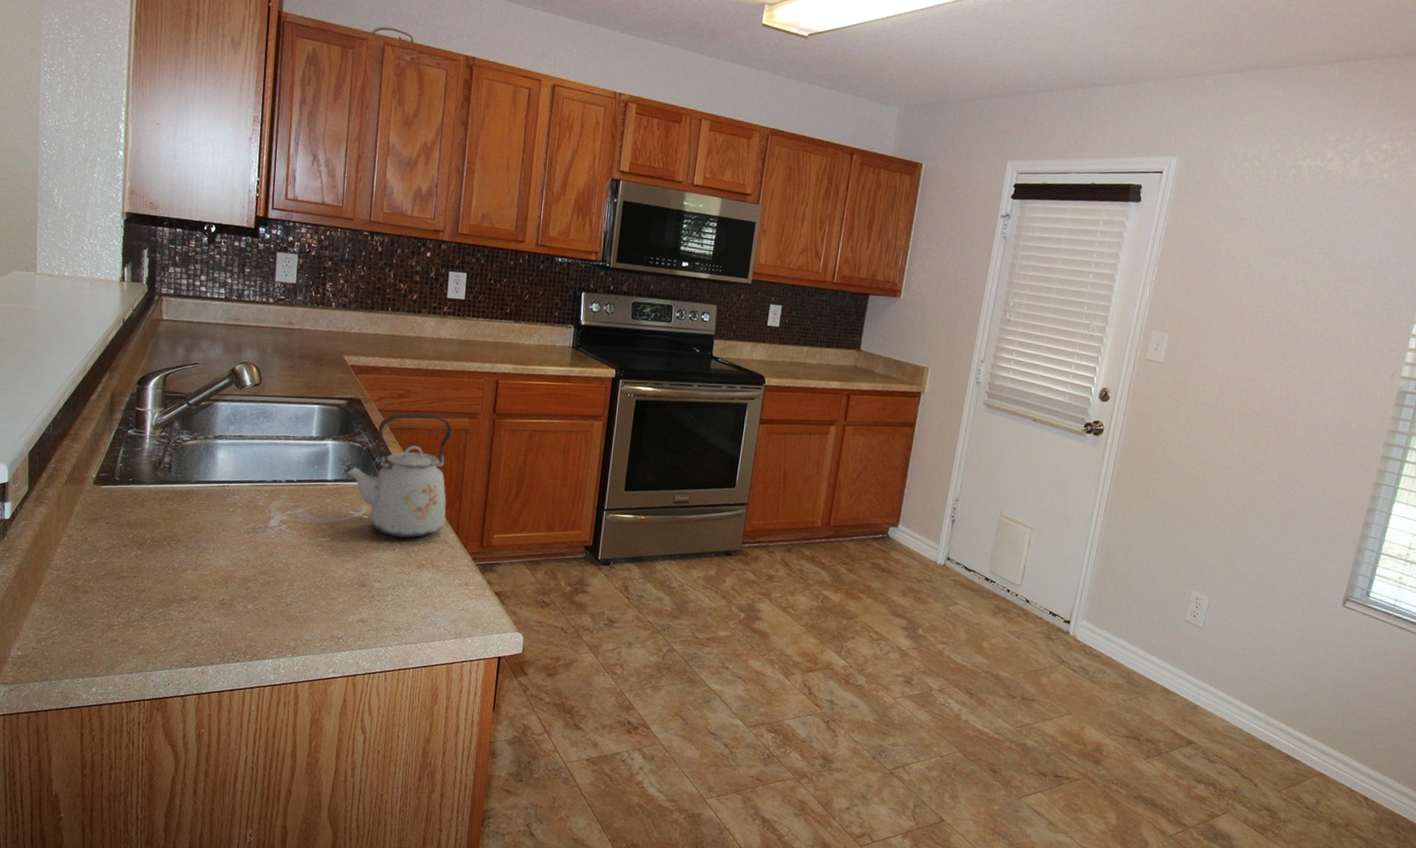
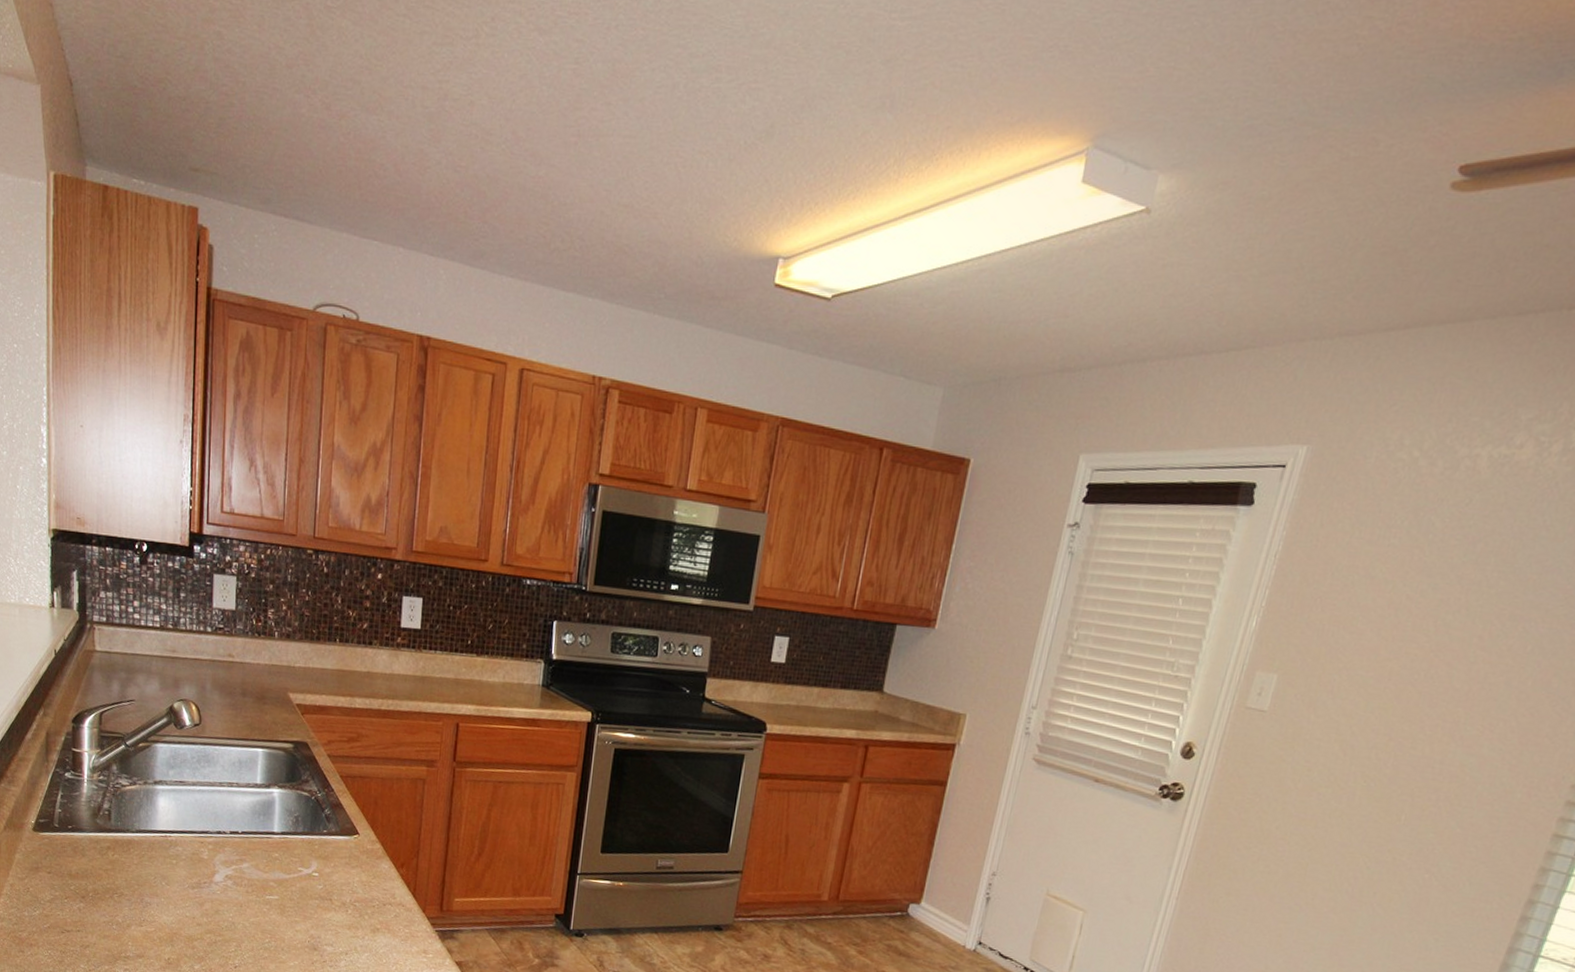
kettle: present [344,413,452,538] -> none [291,759,408,899]

